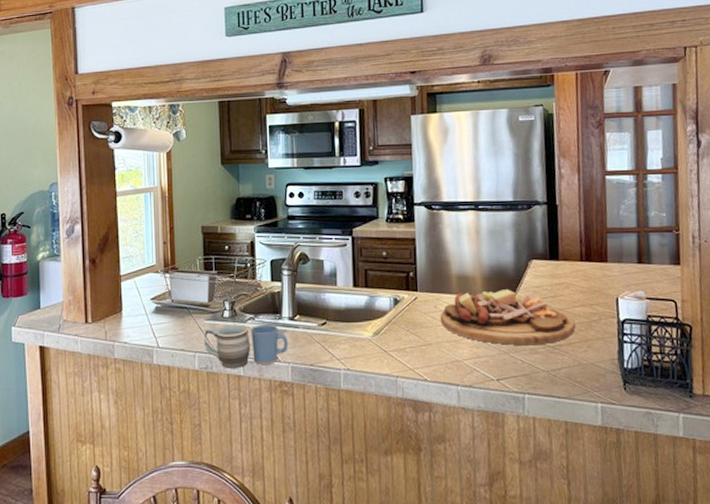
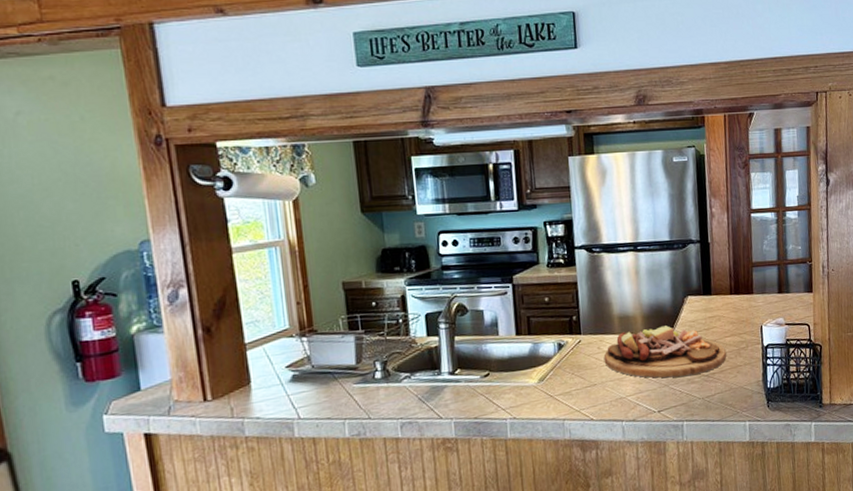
mug: present [204,324,251,368] -> none [353,384,409,432]
mug: present [250,324,289,364] -> none [407,381,450,424]

